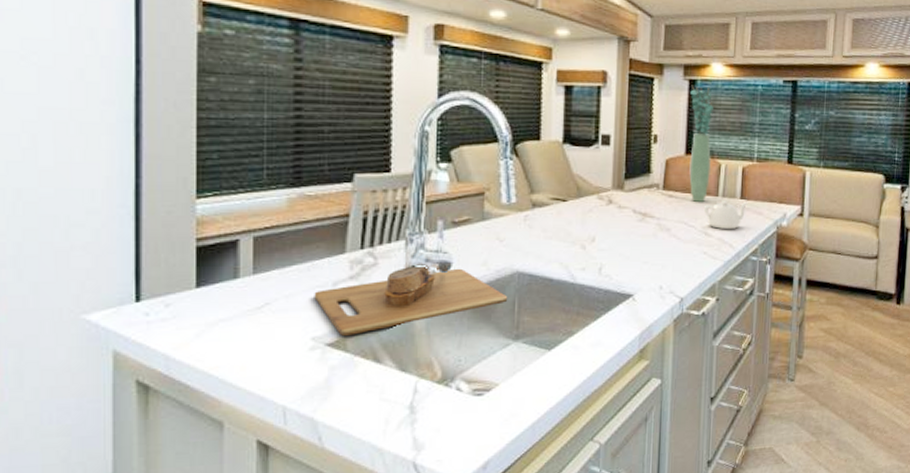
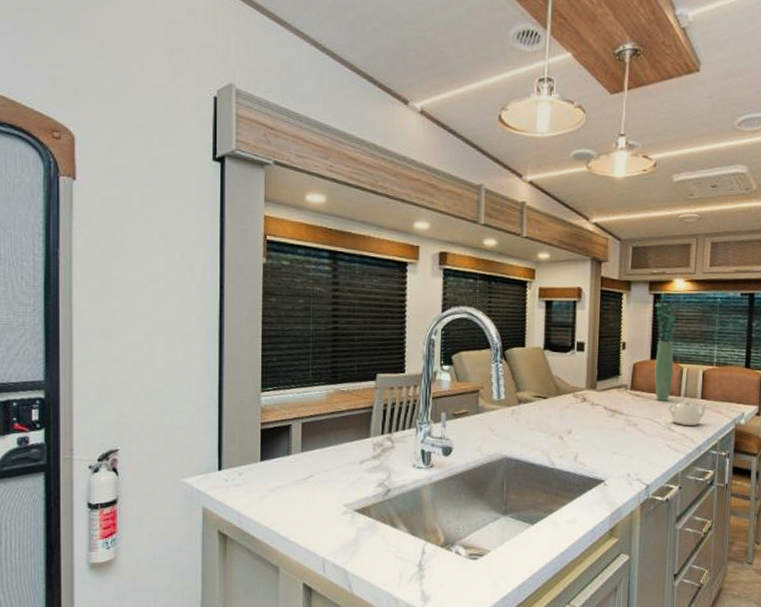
cutting board: present [314,265,508,337] -> none [346,449,498,505]

